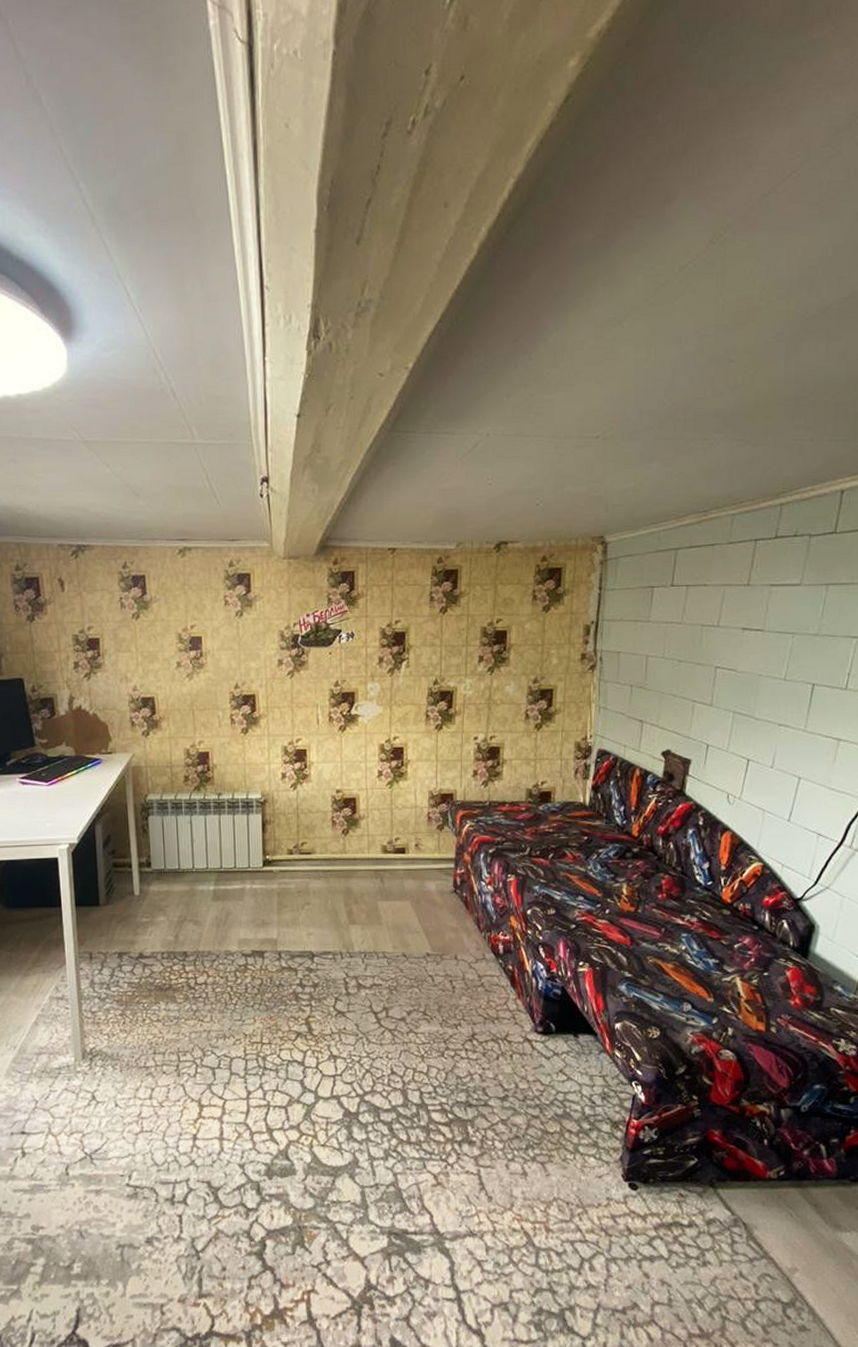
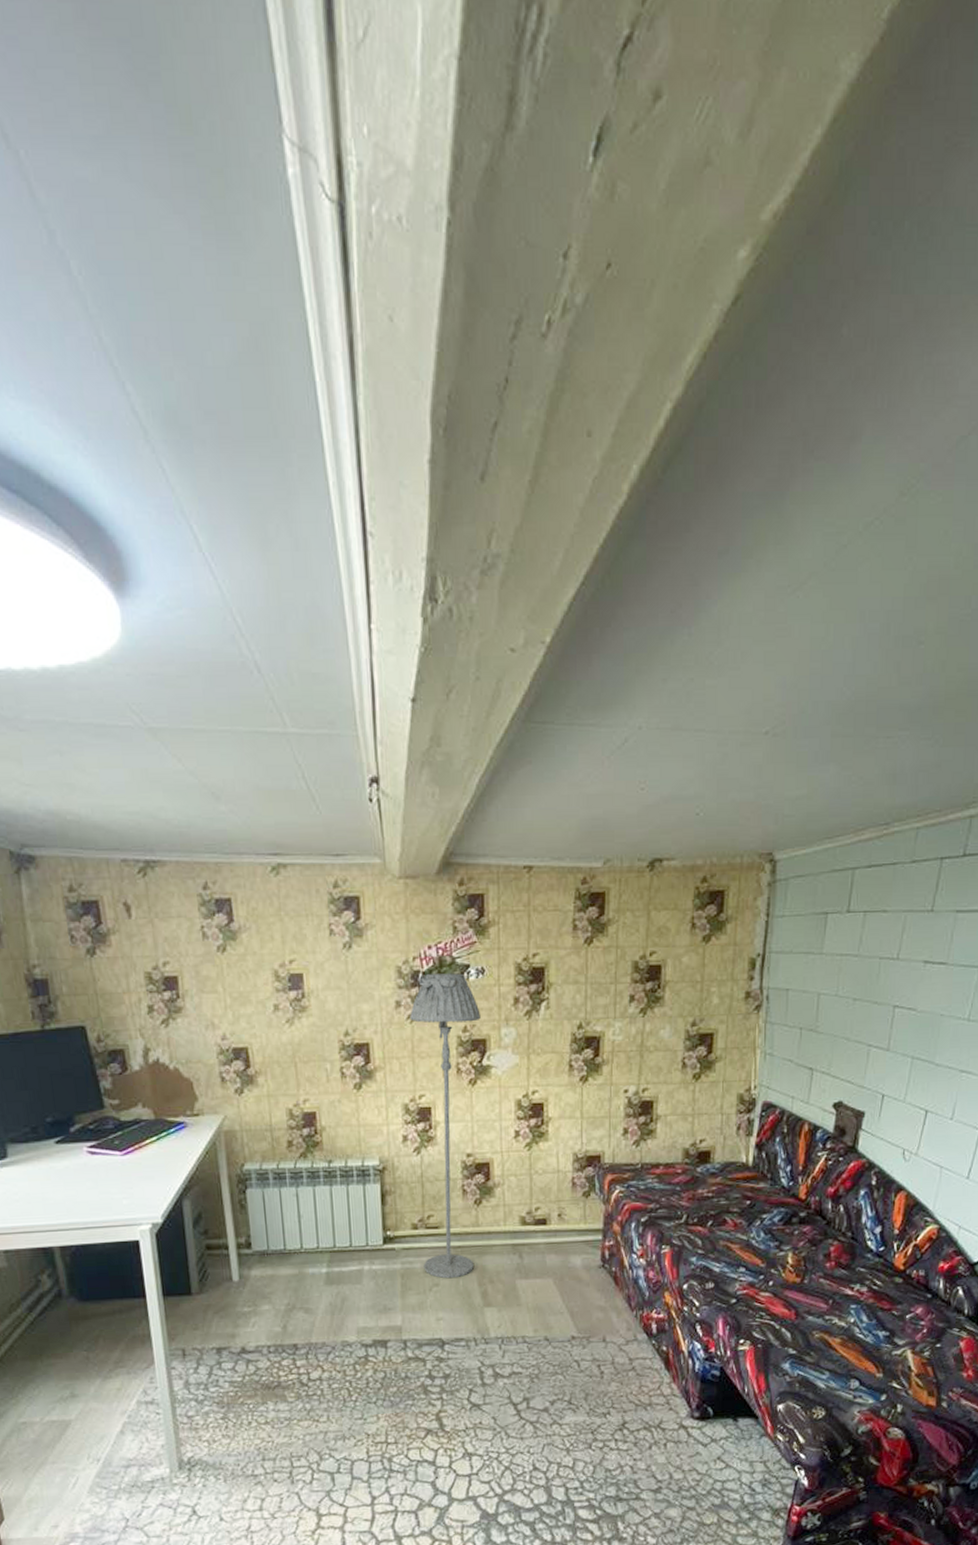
floor lamp: none [290,637,350,899] -> present [410,973,481,1279]

